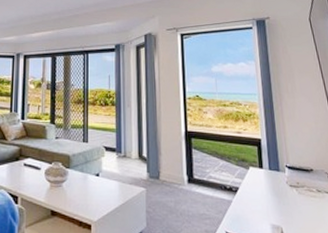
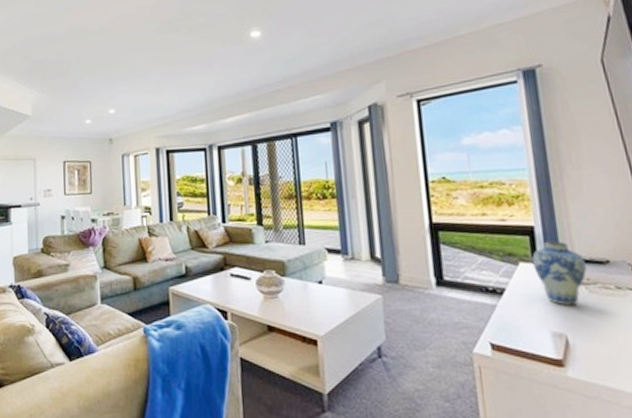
vase: none [259,151,297,203] -> present [532,241,587,305]

